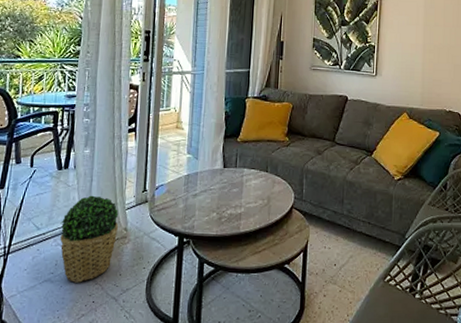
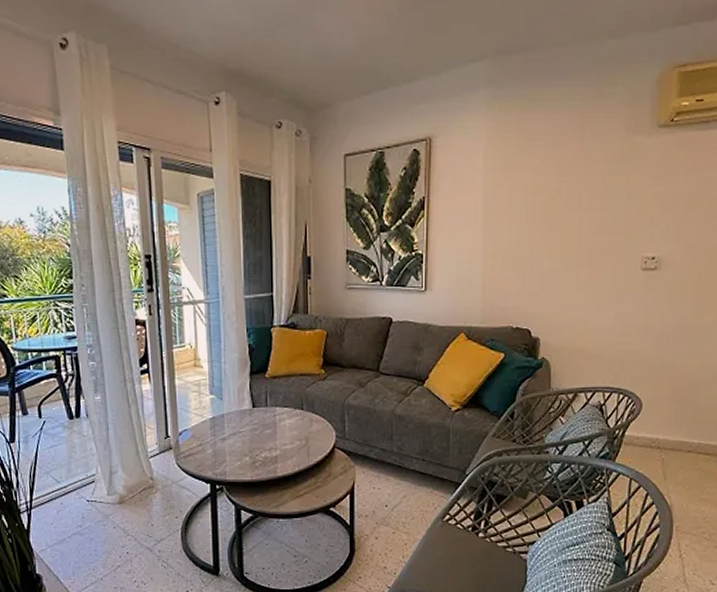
potted plant: present [60,195,119,283] -> none [81,445,144,535]

